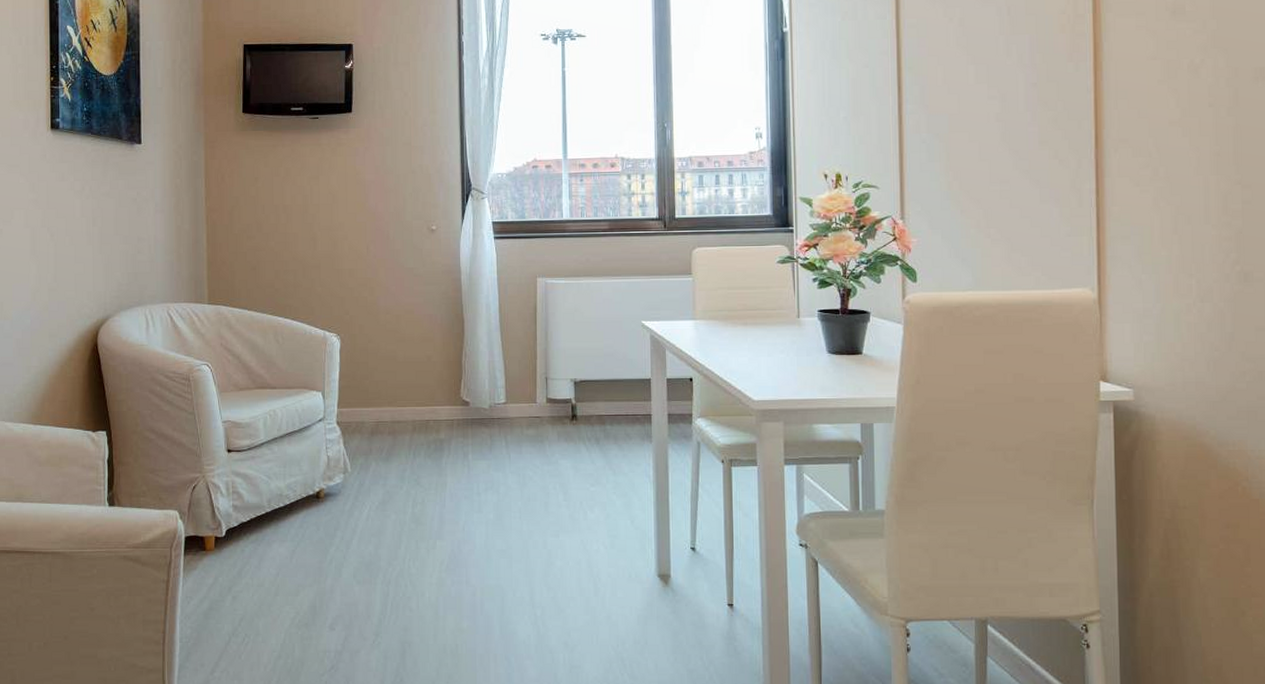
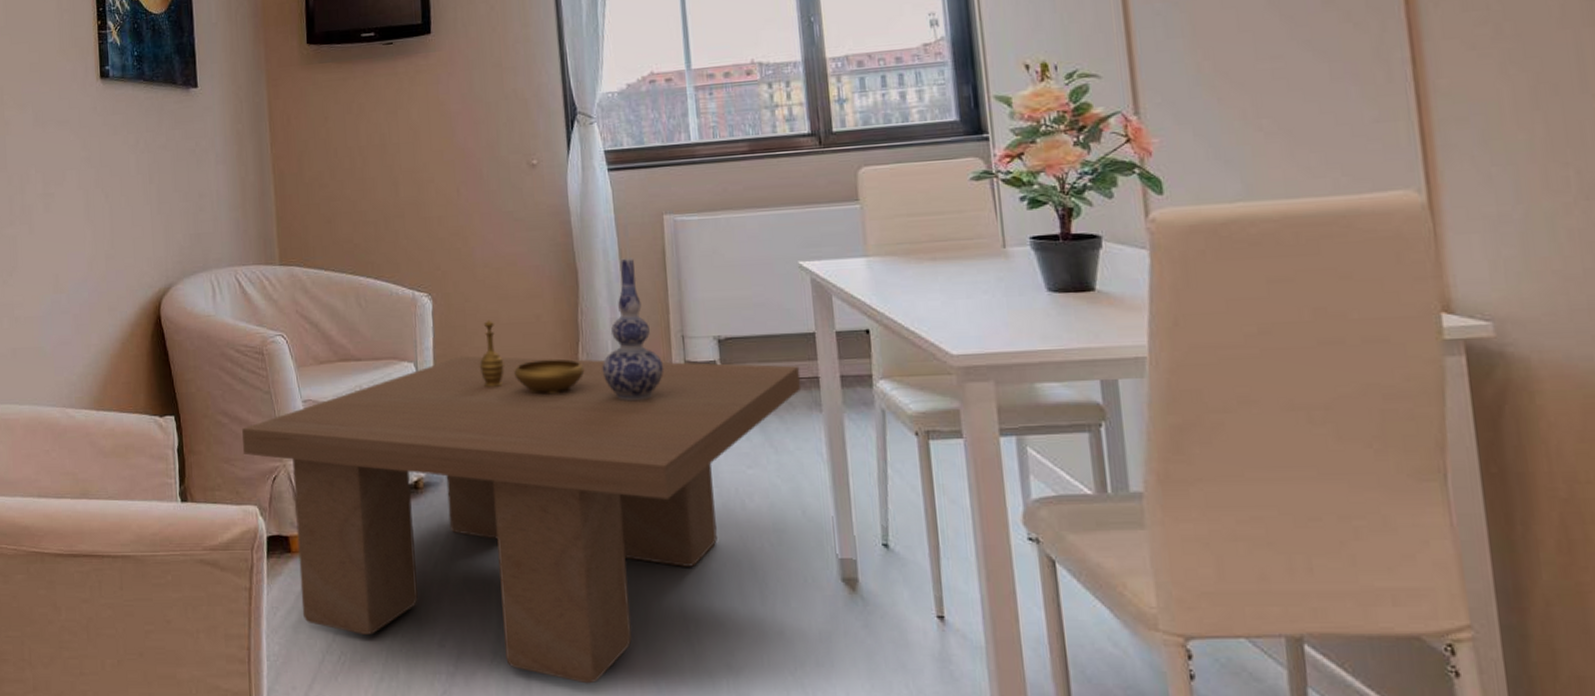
coffee table: none [167,388,637,659] -> present [242,355,802,684]
decorative bowl: none [377,358,465,422] -> present [479,319,585,394]
vase: none [479,312,530,430] -> present [602,258,664,401]

